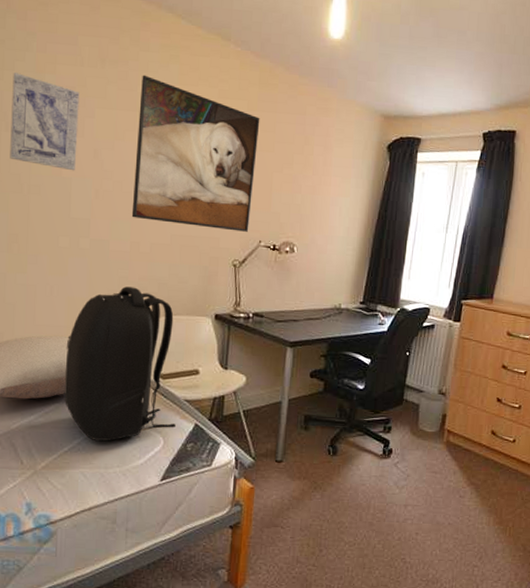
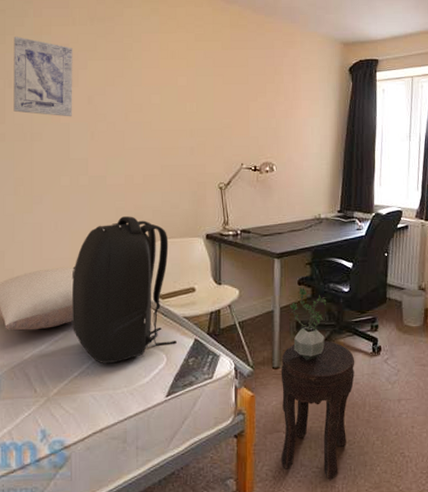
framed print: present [131,75,260,232] -> none [124,28,234,157]
side table: none [277,437,364,579] -> present [280,340,355,480]
potted plant: none [298,379,340,457] -> present [289,287,327,361]

